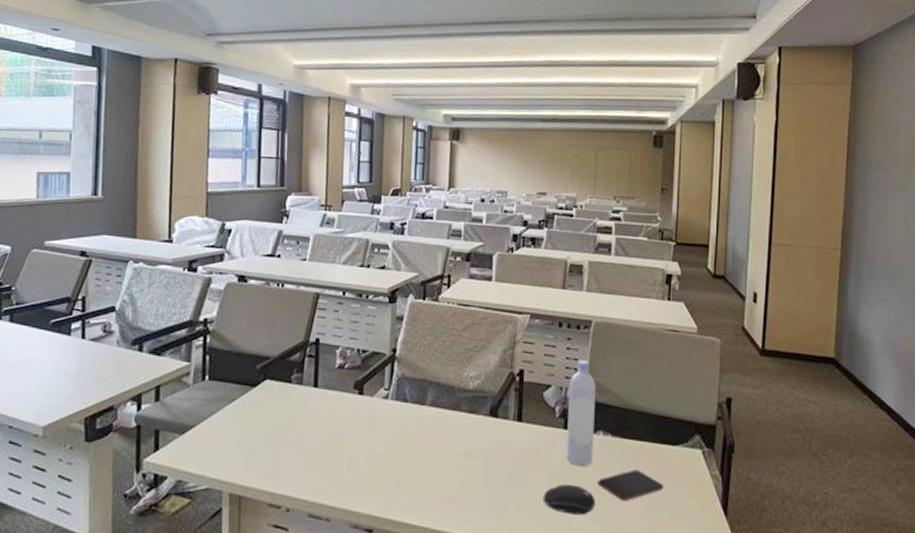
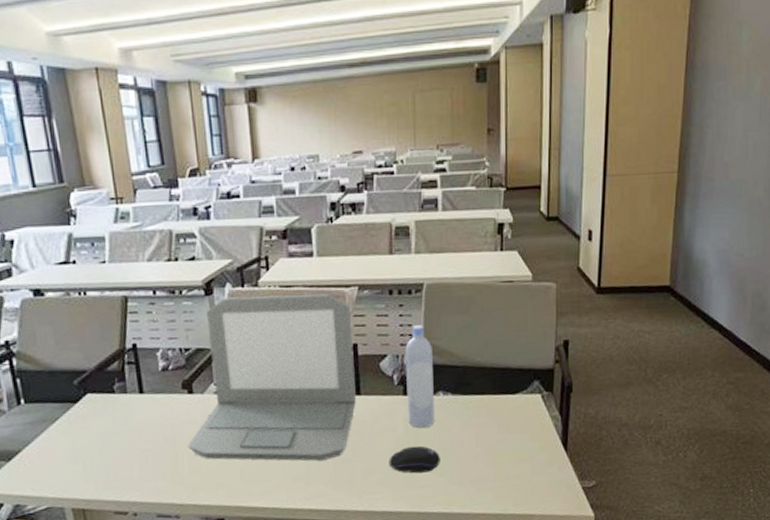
laptop: none [348,307,522,484] -> present [187,294,356,461]
smartphone: present [597,469,664,502] -> none [441,422,506,454]

